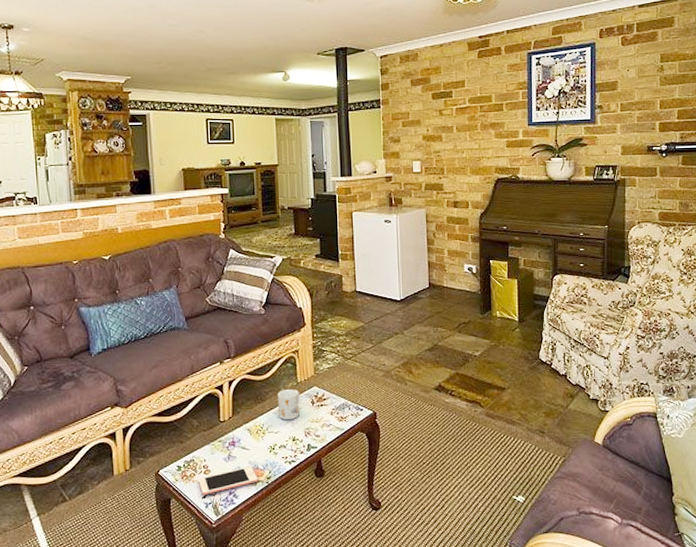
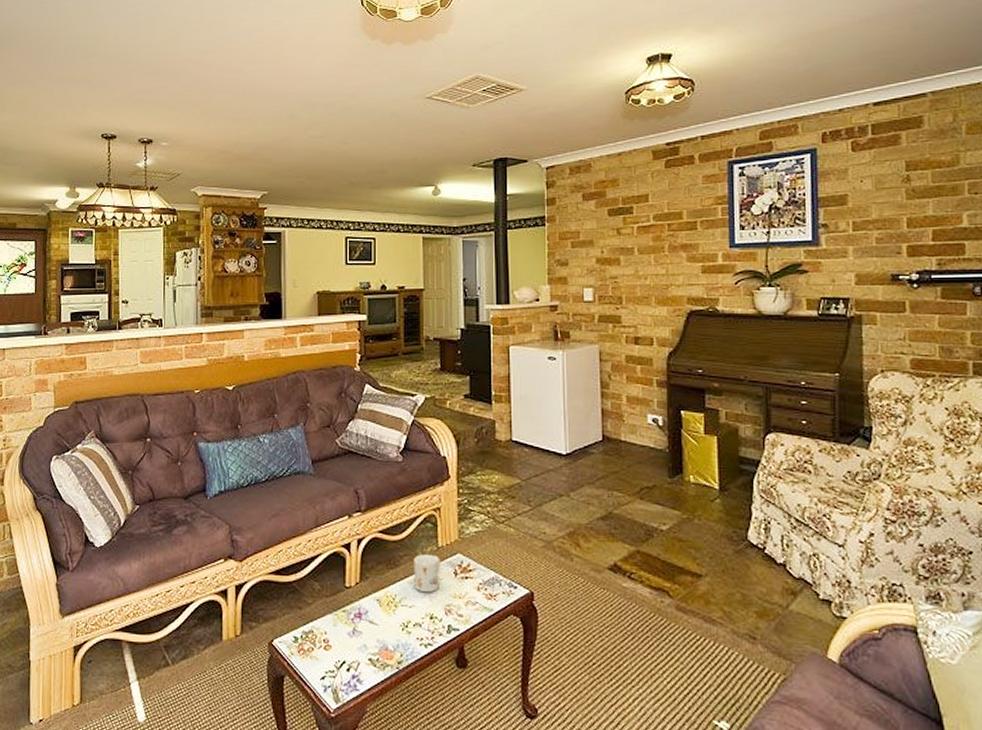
cell phone: present [199,467,258,495] -> none [317,646,386,676]

